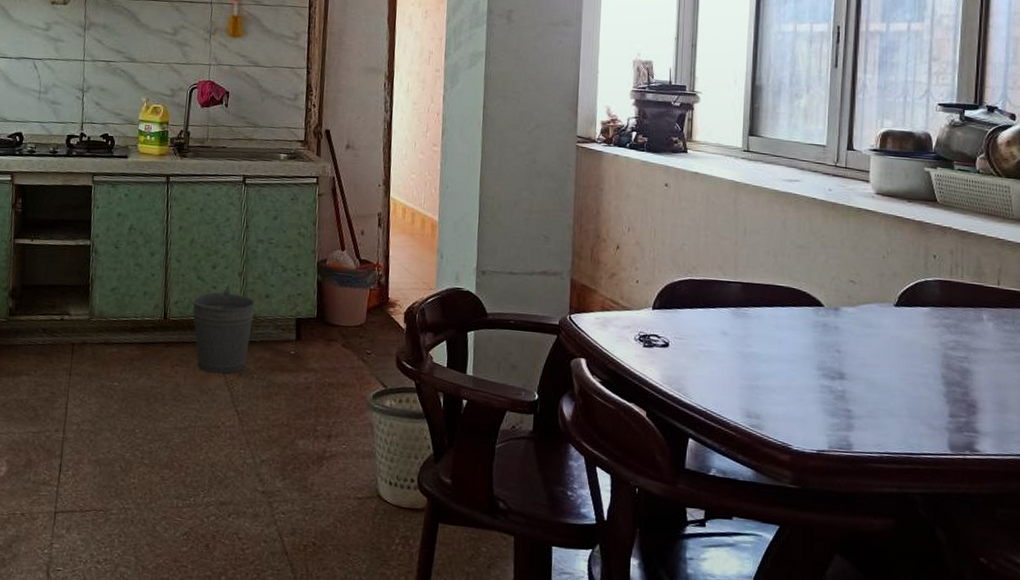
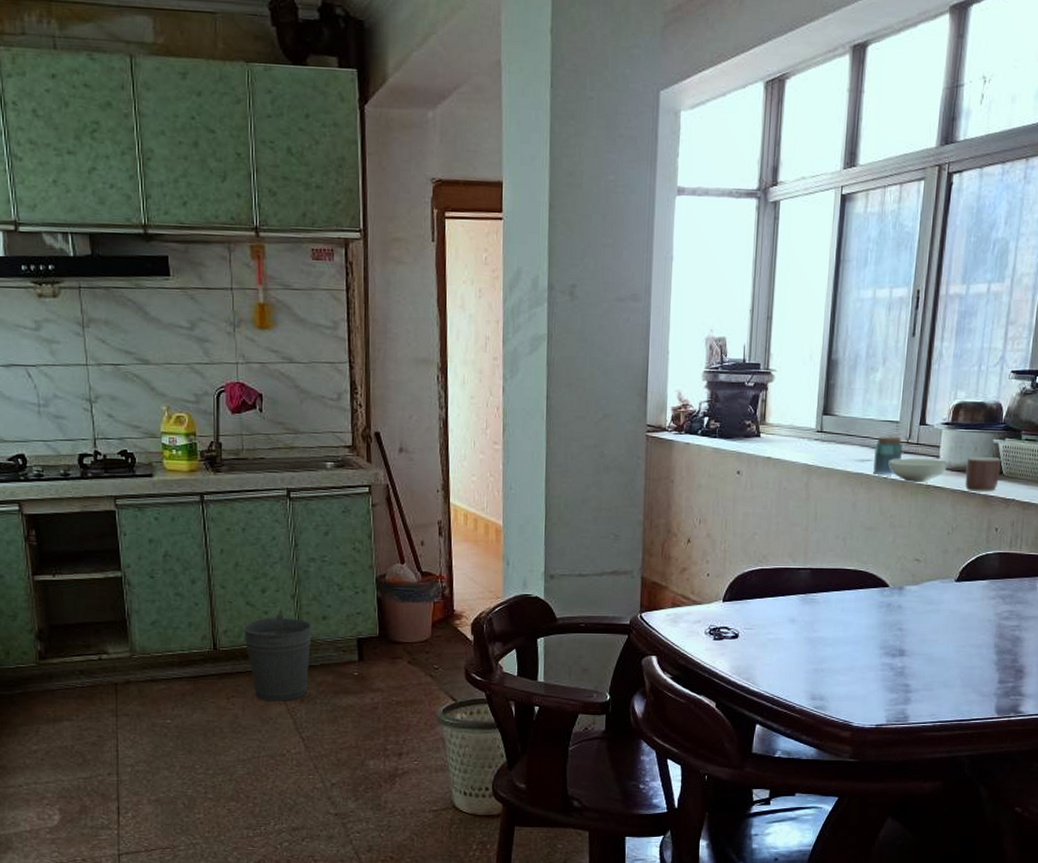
peanut butter: none [801,158,831,196] -> present [873,436,903,475]
bowl: none [817,181,879,205] -> present [889,458,948,482]
mug: none [898,183,935,220] -> present [965,457,1002,493]

